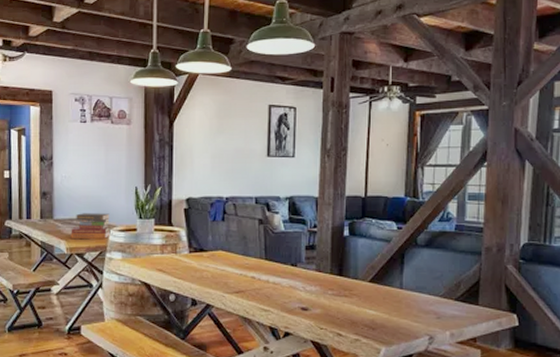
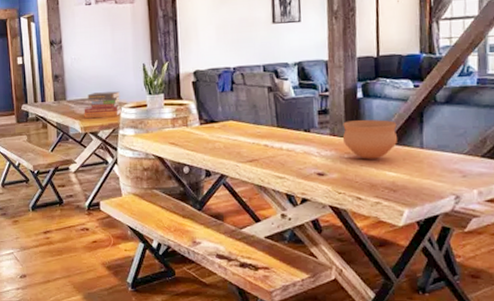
bowl: none [327,257,380,297] -> present [342,119,397,160]

